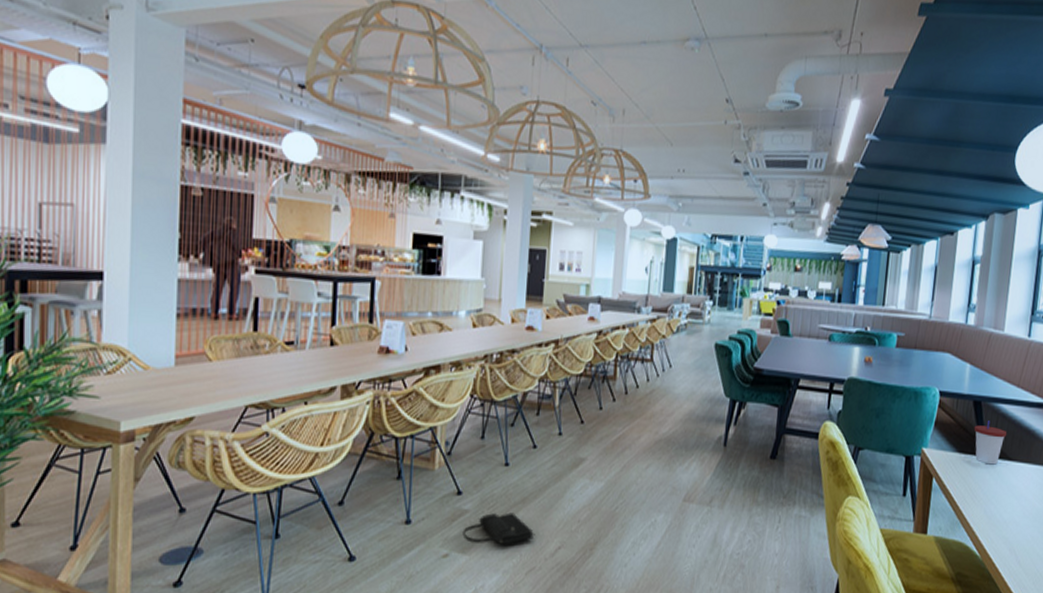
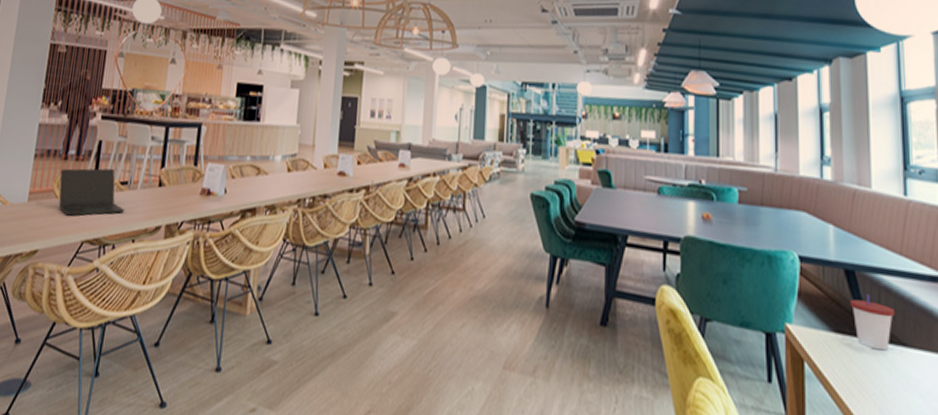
laptop: none [211,327,292,380] -> present [58,168,124,216]
handbag: present [462,512,535,545] -> none [270,366,344,405]

